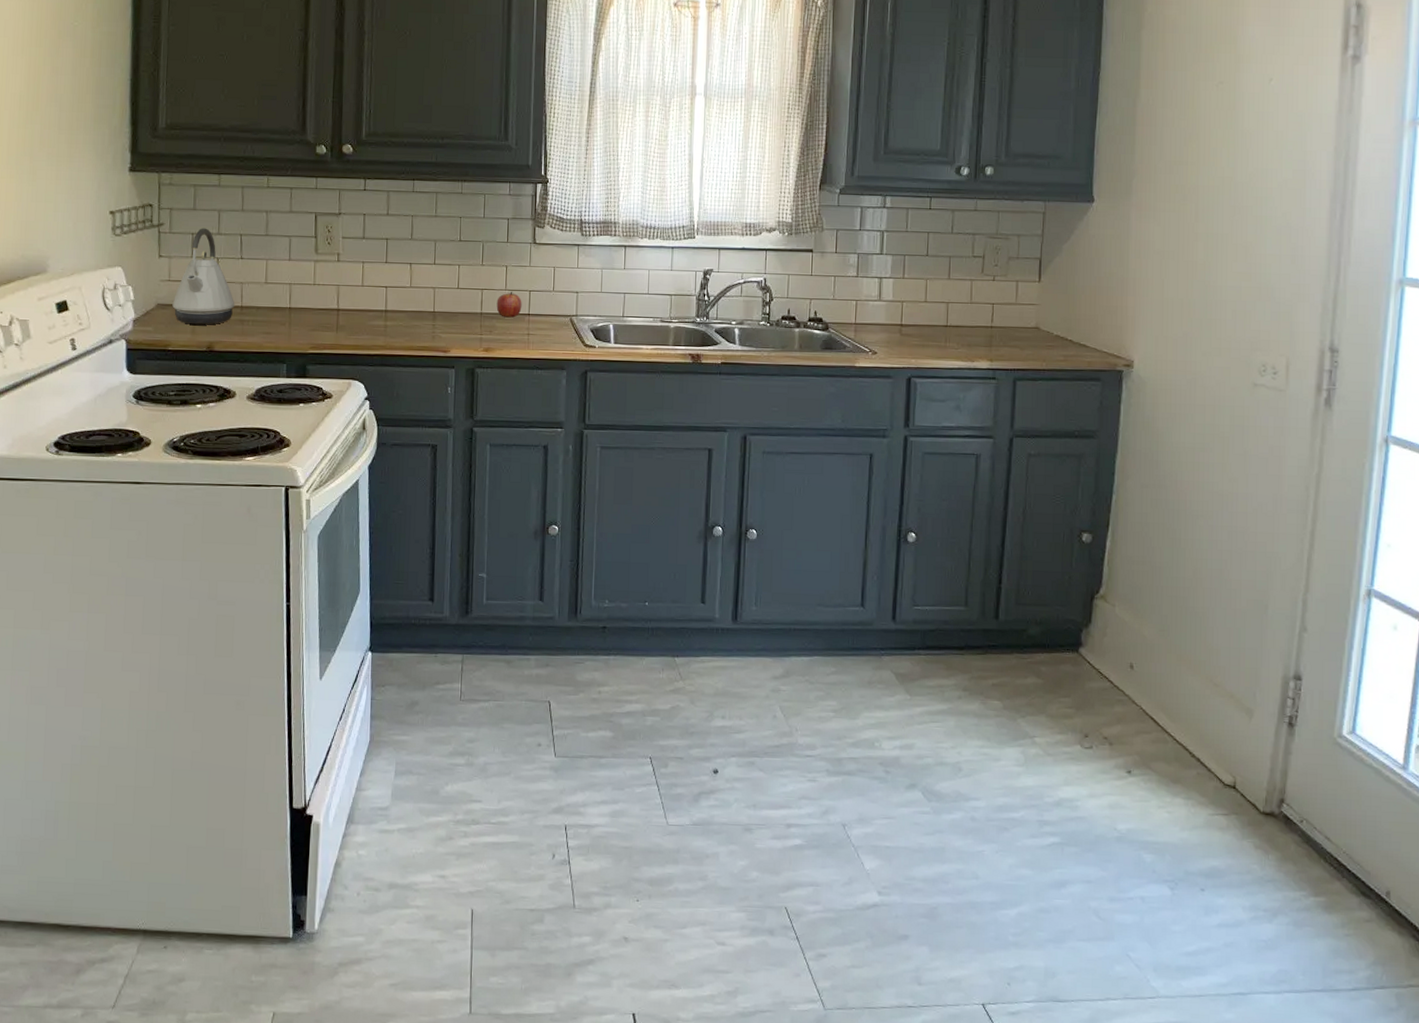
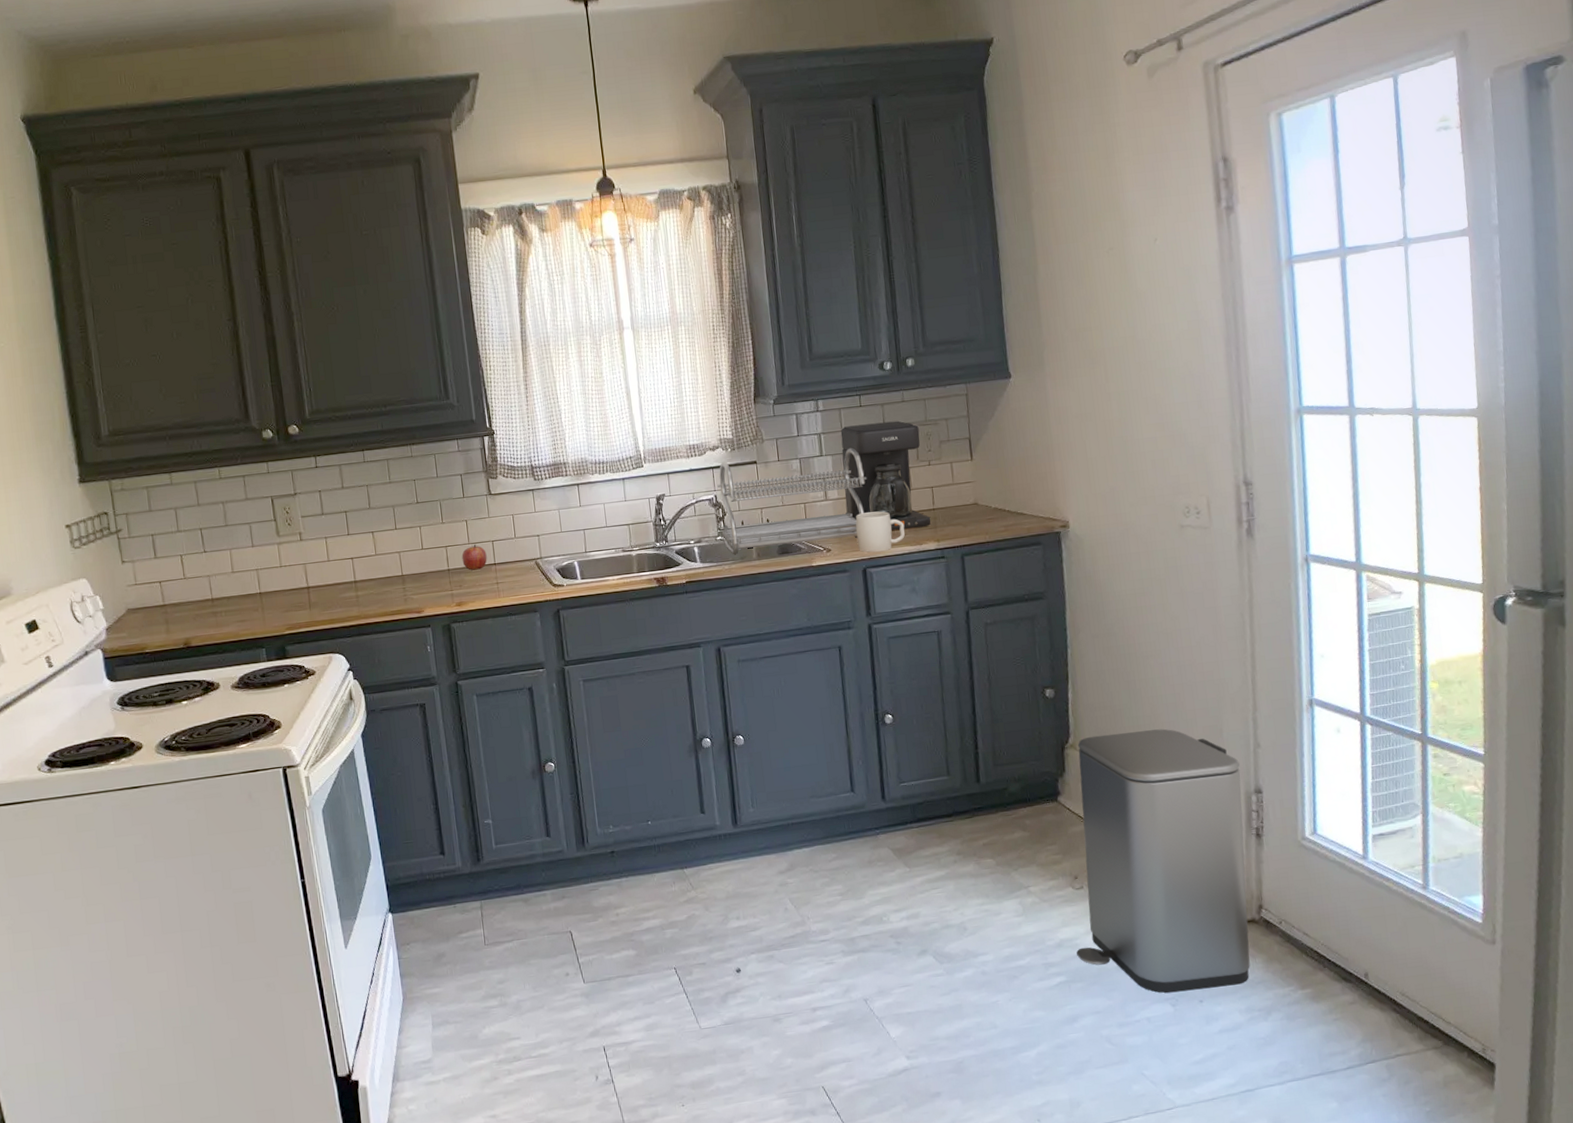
kettle: present [172,228,235,325] -> none [142,527,206,625]
dish rack: none [765,245,926,345] -> present [716,447,867,555]
coffee maker: none [899,227,988,344] -> present [840,420,931,530]
mug: none [905,319,958,363] -> present [855,511,906,553]
pedal bin: none [1075,590,1281,879] -> present [1076,729,1250,993]

